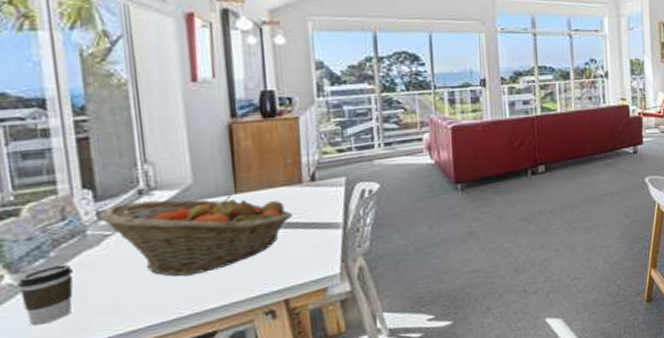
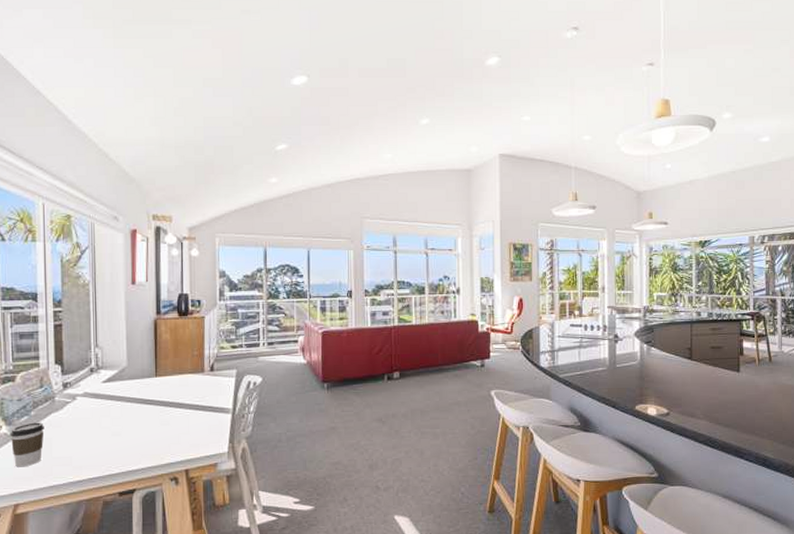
fruit basket: present [98,194,292,277] -> none [63,377,195,441]

